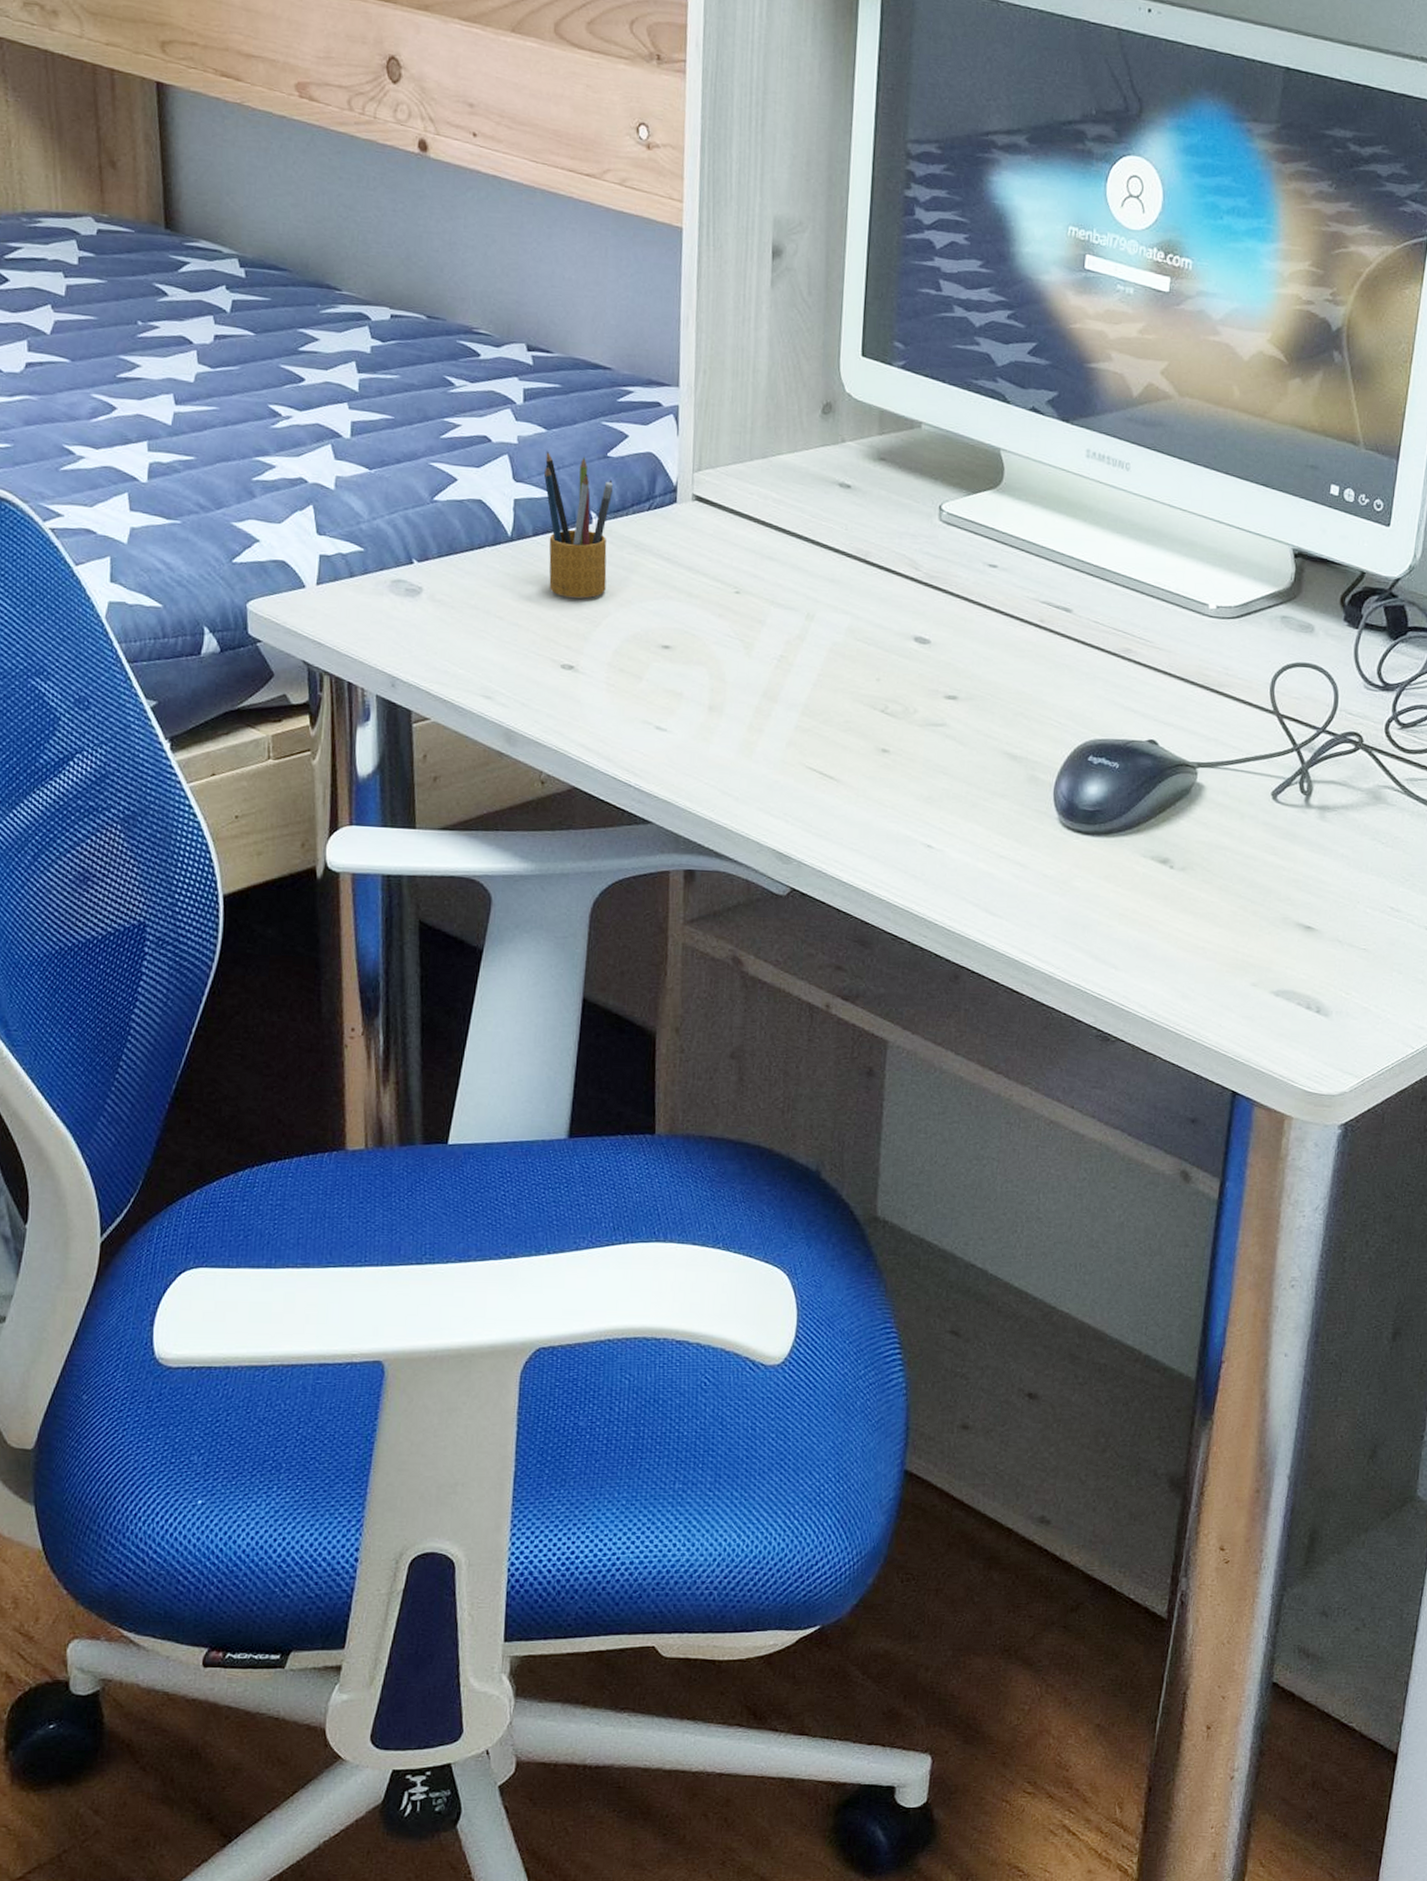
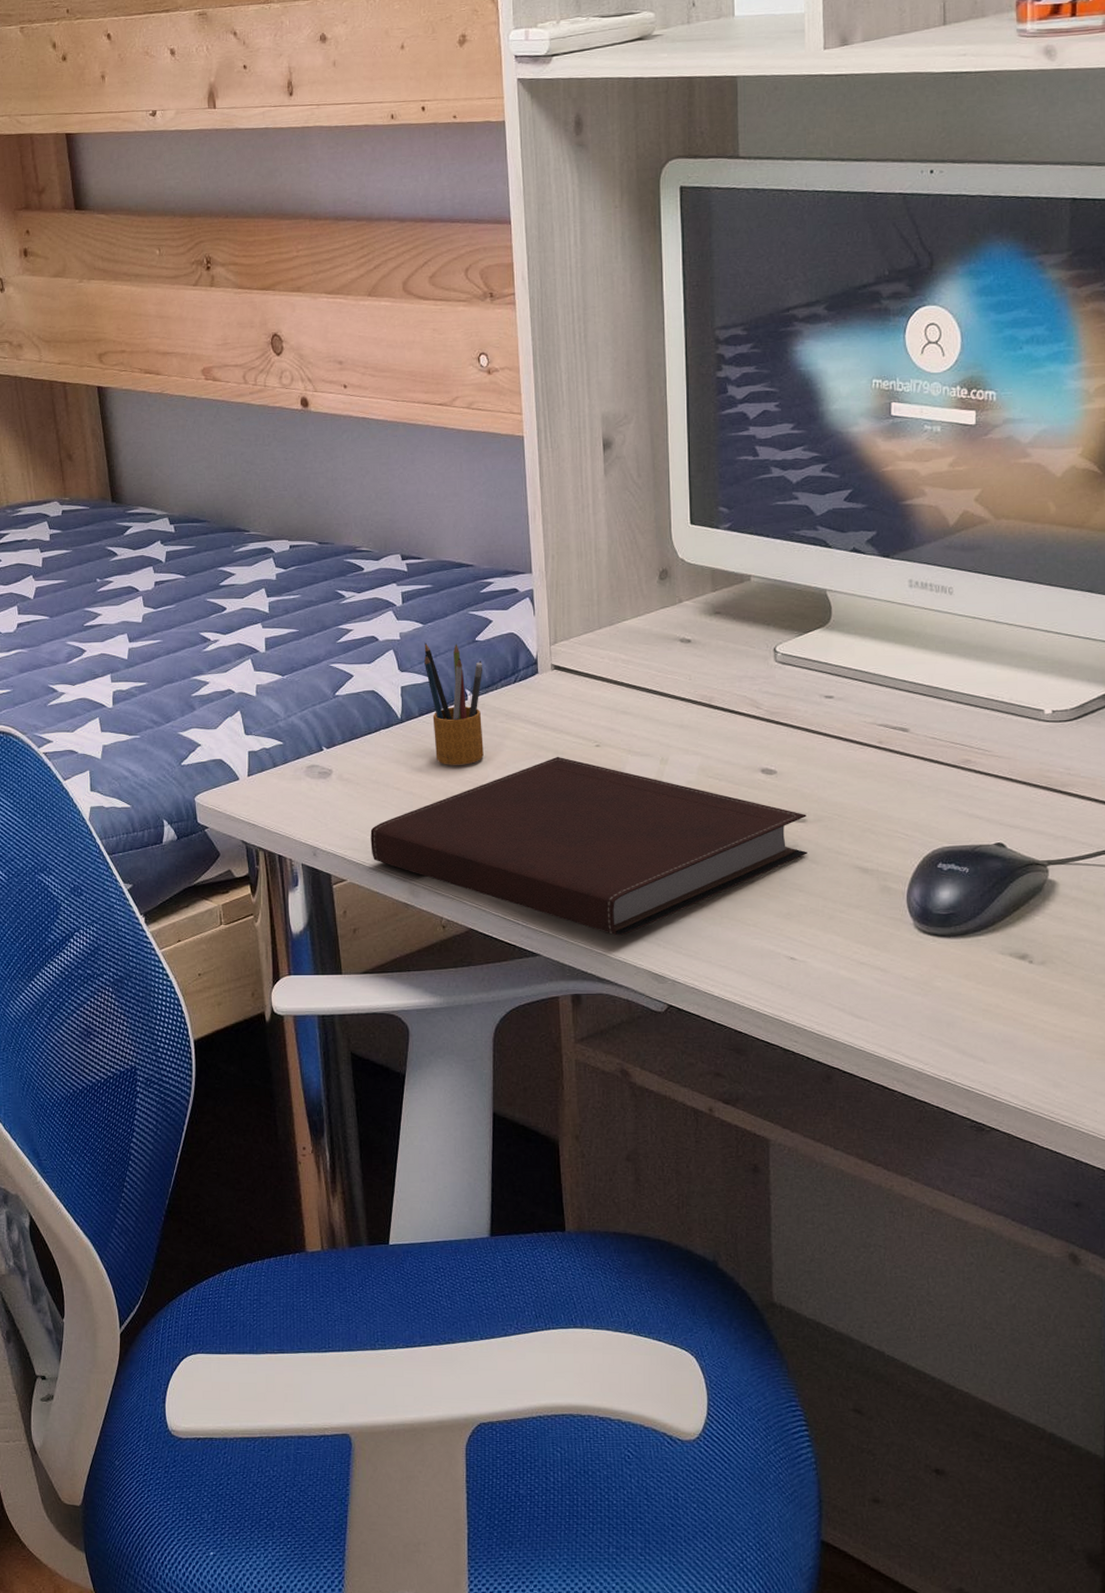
notebook: none [462,599,958,808] -> present [370,756,807,936]

